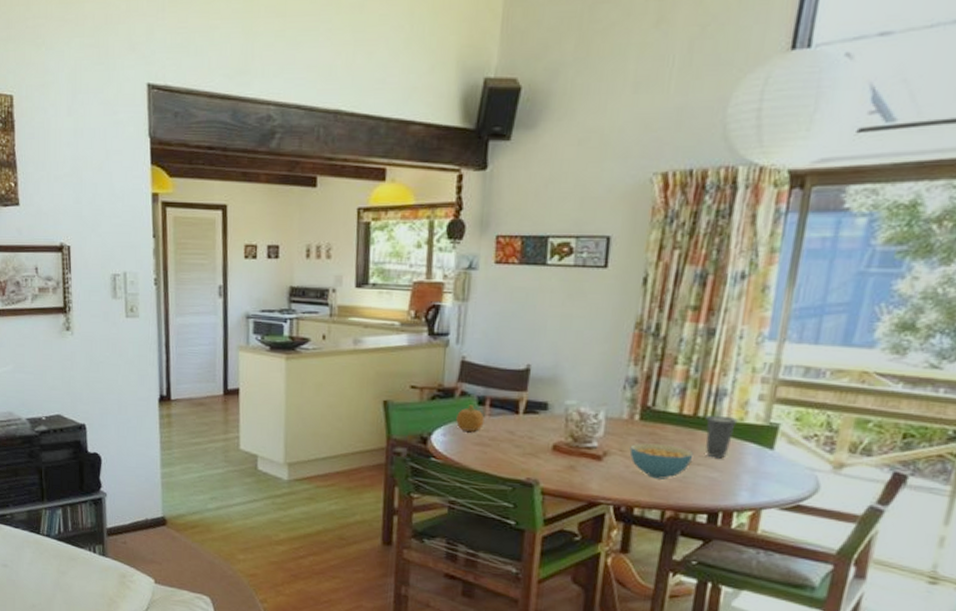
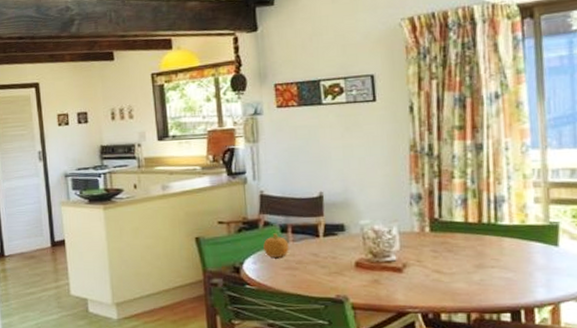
cereal bowl: present [629,443,694,480] -> none [426,251,486,284]
cup: present [705,415,738,459] -> none [489,220,520,260]

